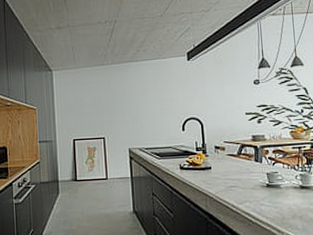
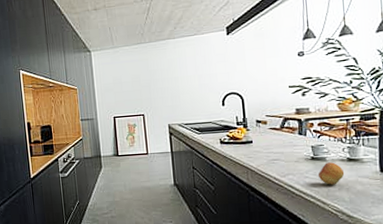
fruit: none [273,190,298,213] -> present [318,162,345,185]

